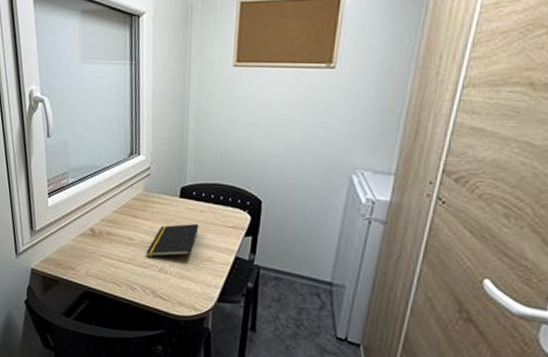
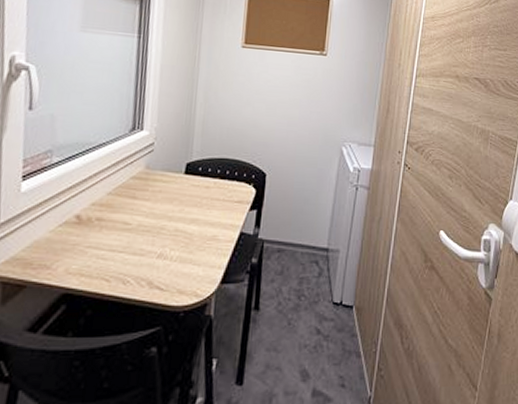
notepad: present [146,223,199,257] -> none [143,200,204,242]

